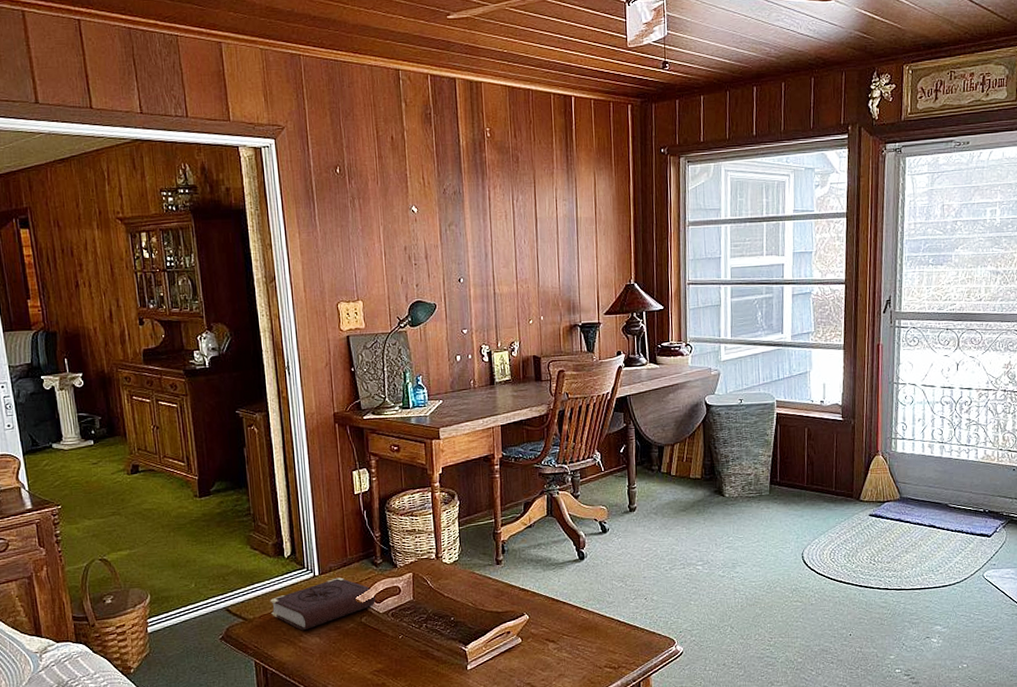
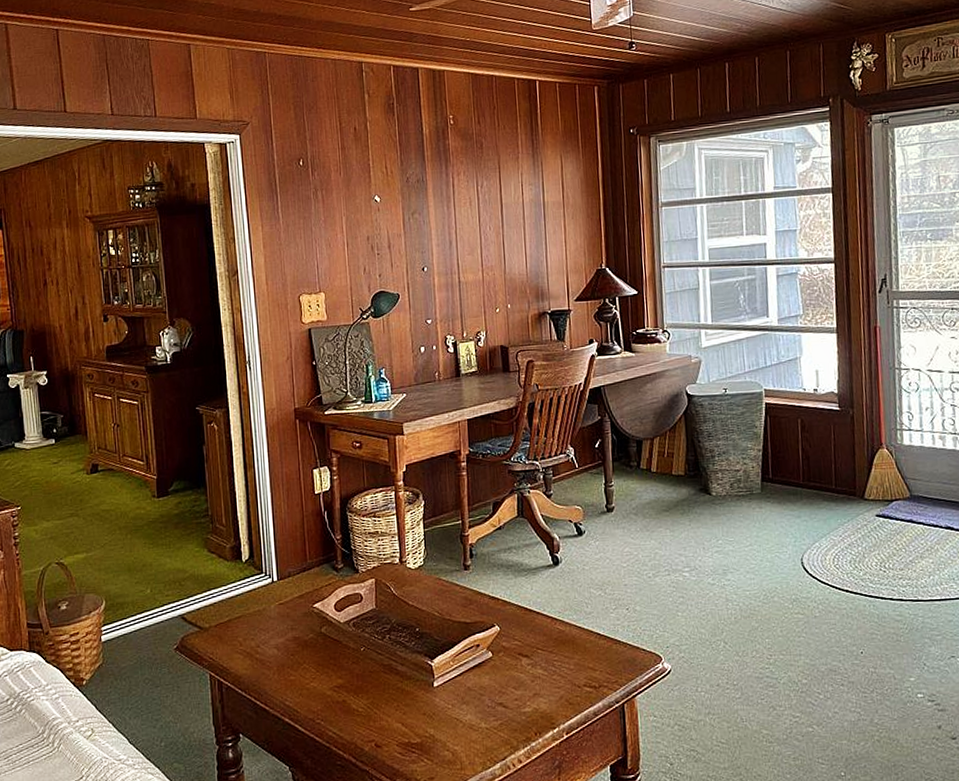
book: present [269,577,376,631] -> none [226,583,337,641]

